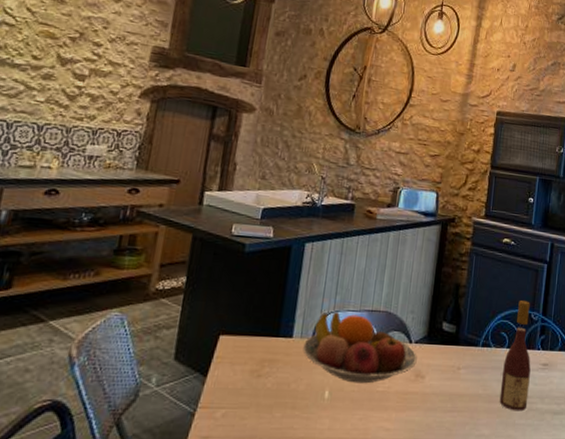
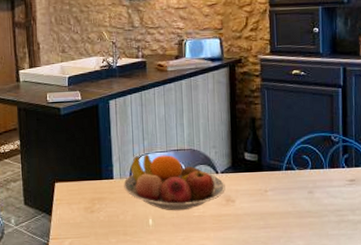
wine bottle: present [499,300,531,412] -> none [309,125,339,224]

